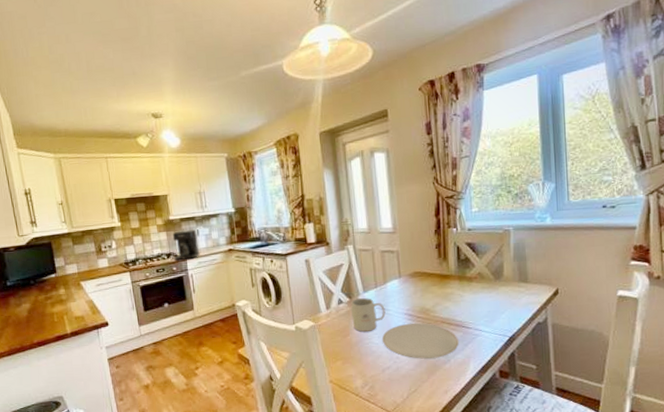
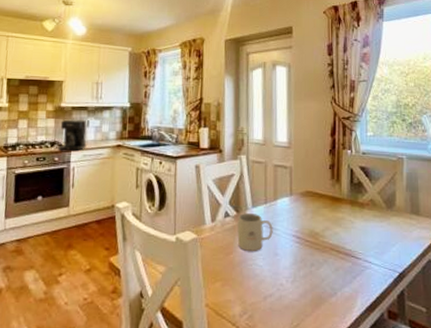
plate: present [382,323,459,359] -> none [267,246,347,289]

